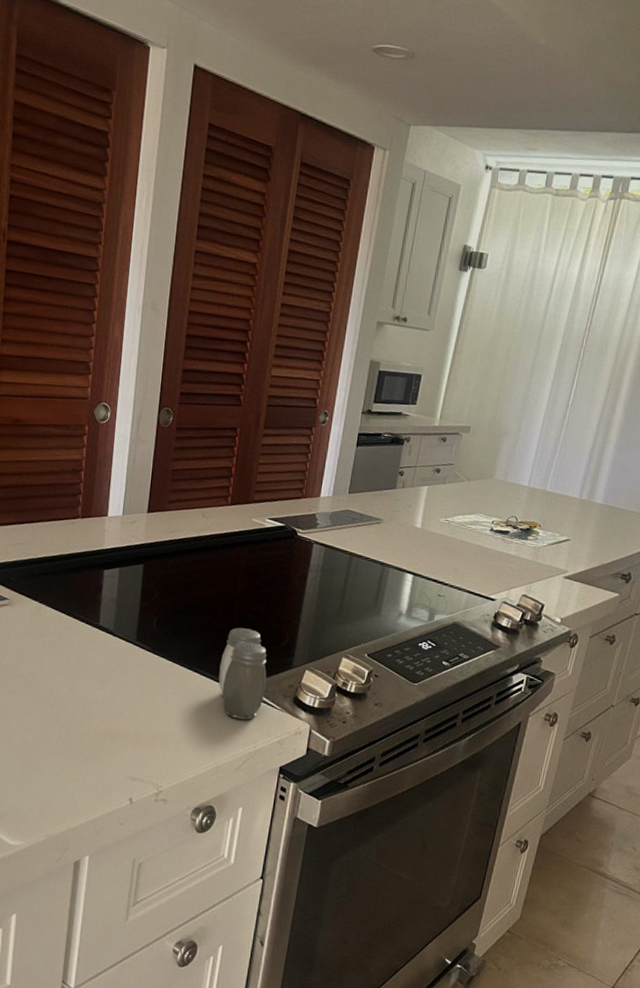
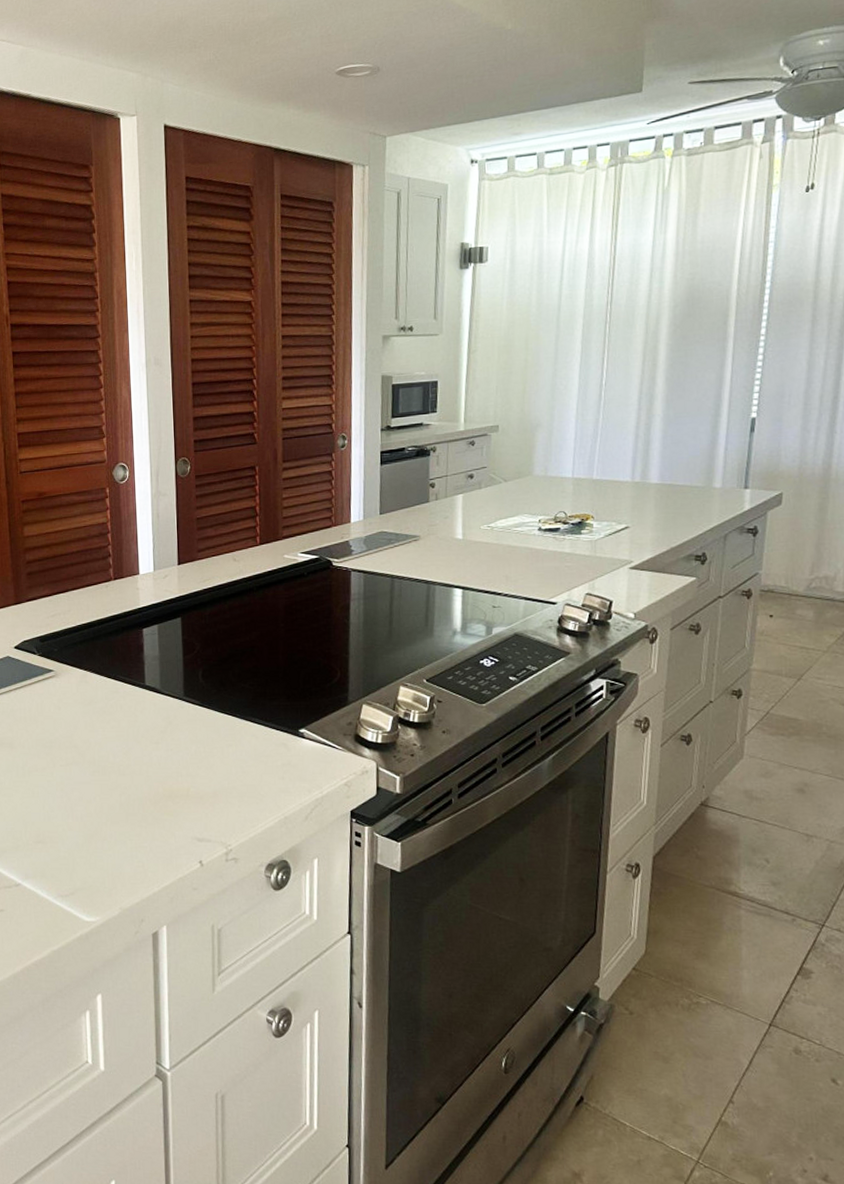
salt and pepper shaker: present [218,627,267,720] -> none [272,669,324,765]

